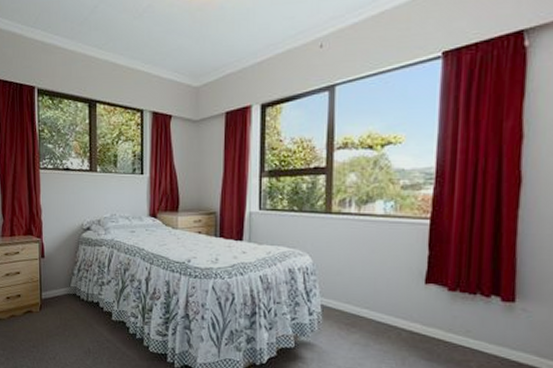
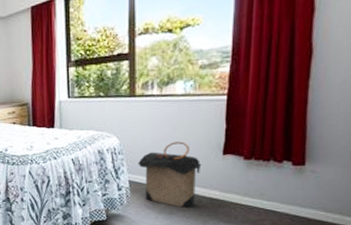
laundry hamper: none [332,265,402,341] -> present [138,141,202,208]

